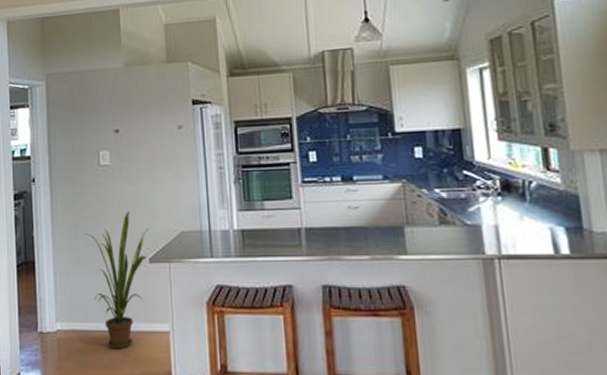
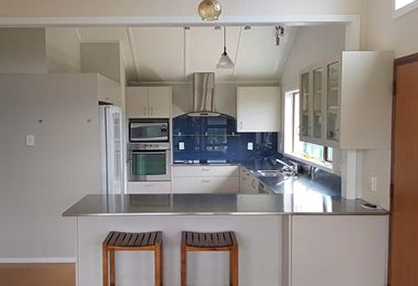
house plant: present [84,211,148,350] -> none [13,180,63,276]

